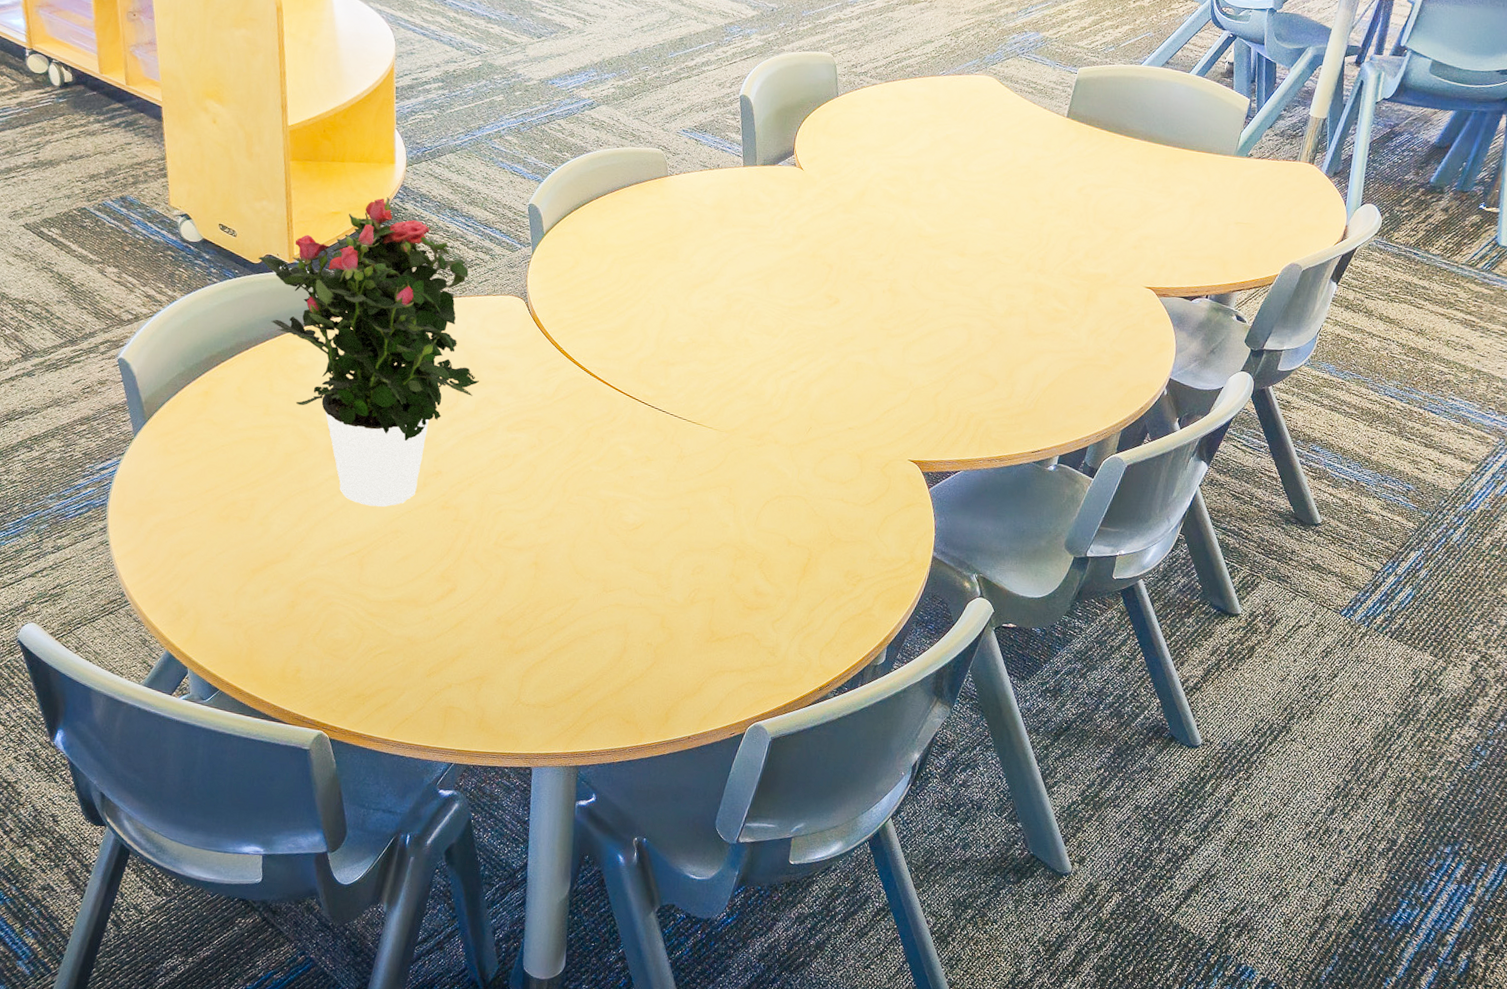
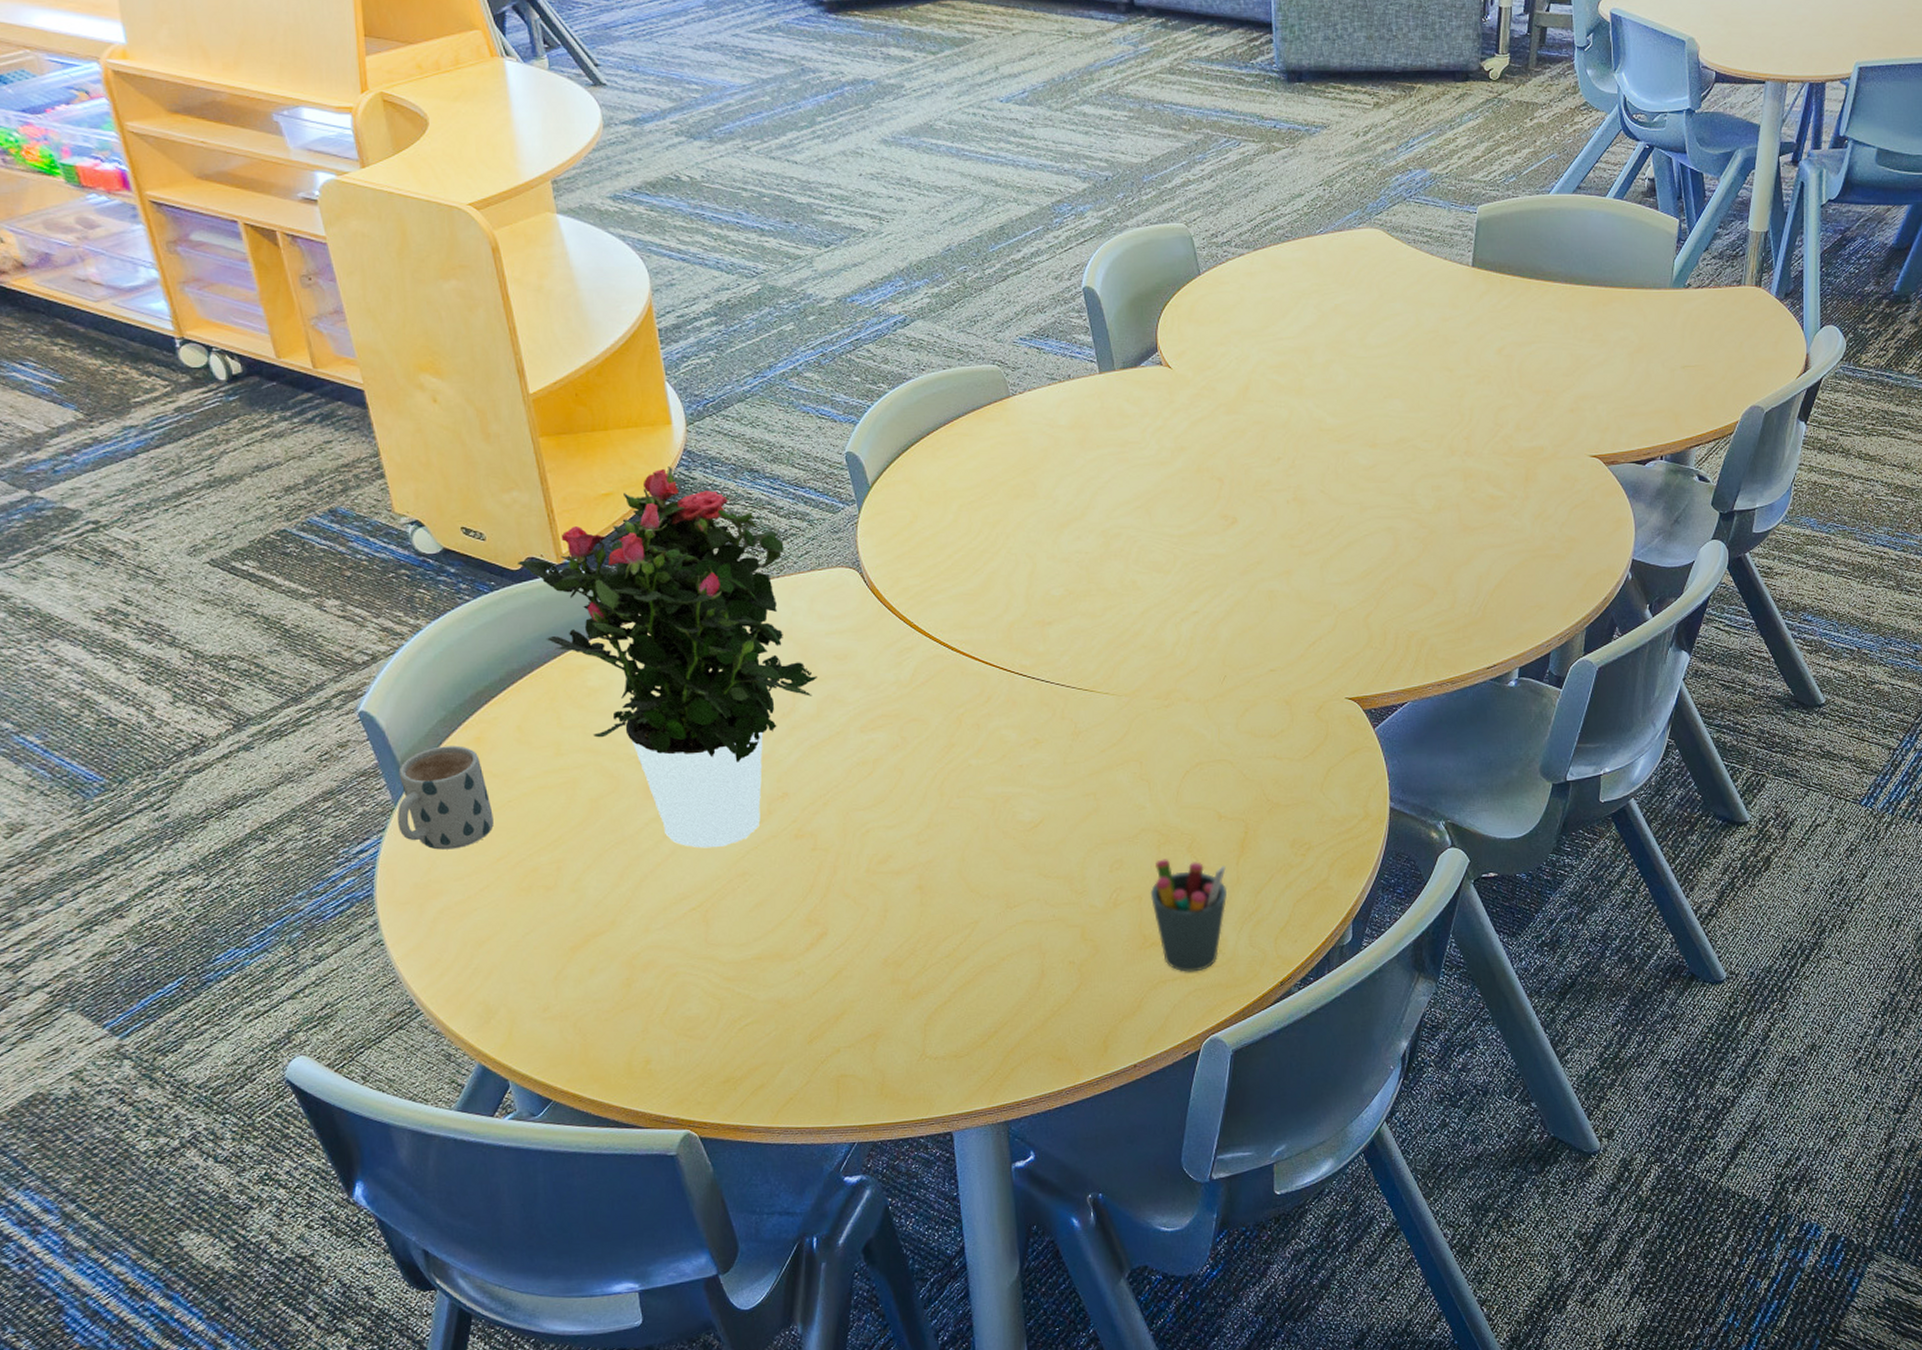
mug: none [134,394,209,478] -> present [398,746,494,850]
pen holder: none [722,570,788,668] -> present [1150,859,1228,972]

